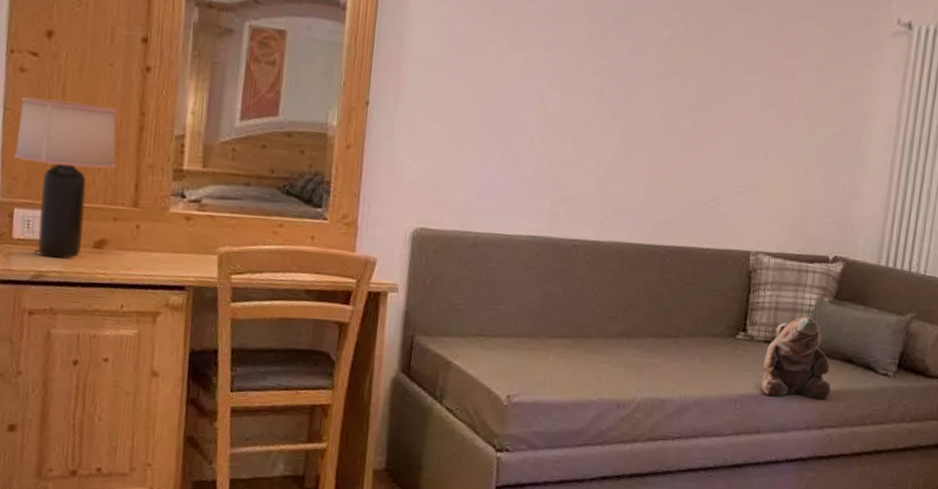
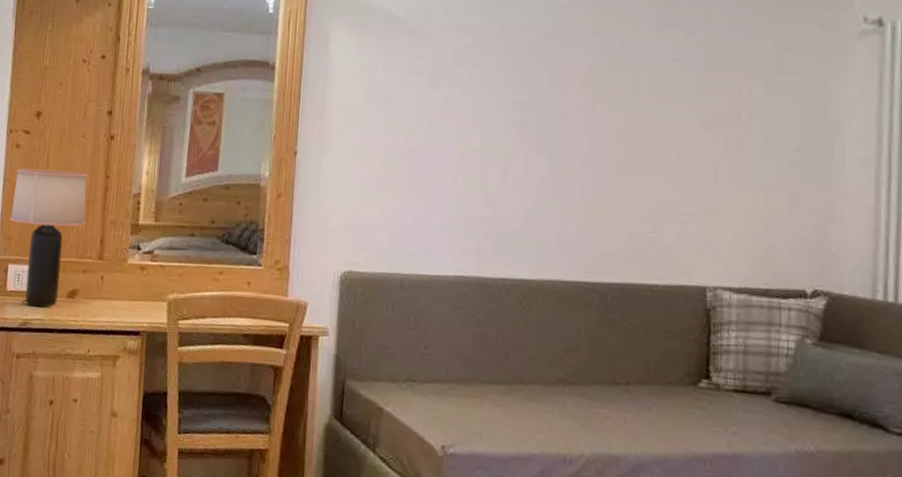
stuffed animal: present [761,317,831,401] -> none [735,362,827,464]

